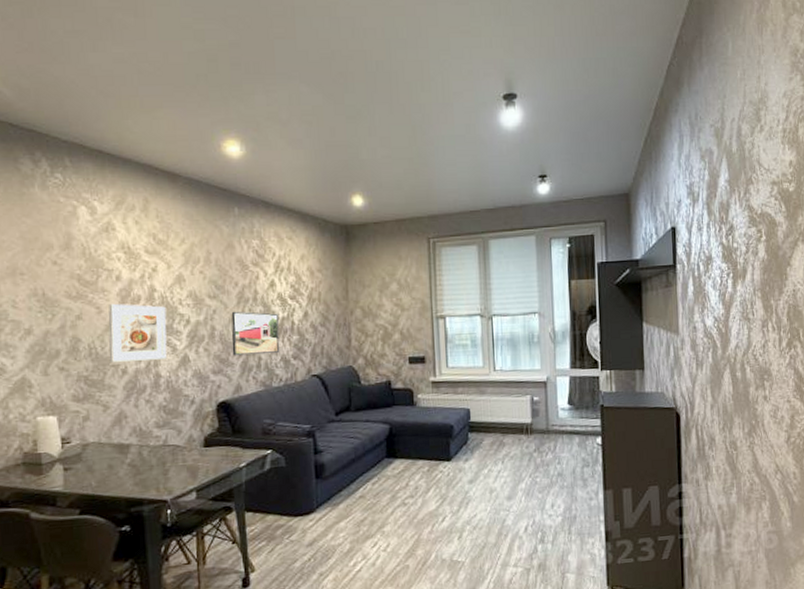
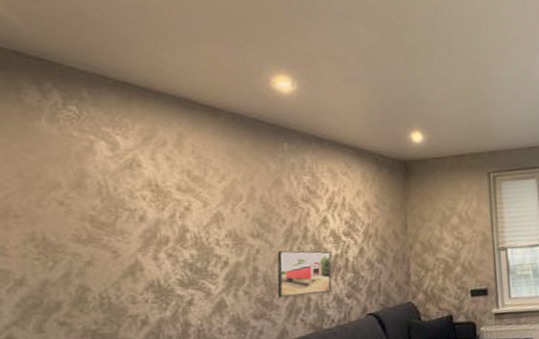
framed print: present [108,303,167,362] -> none [126,246,200,313]

